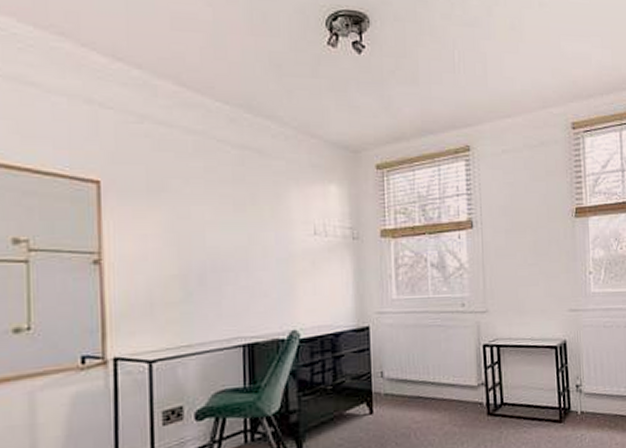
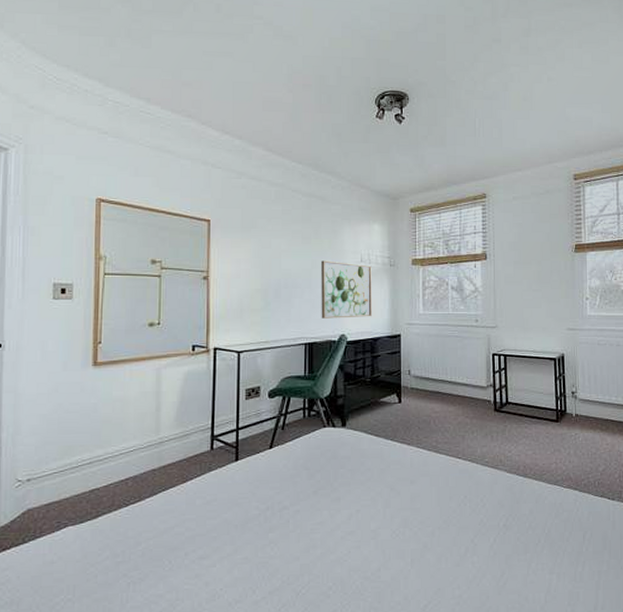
wall art: none [261,234,331,311] -> present [321,260,372,319]

